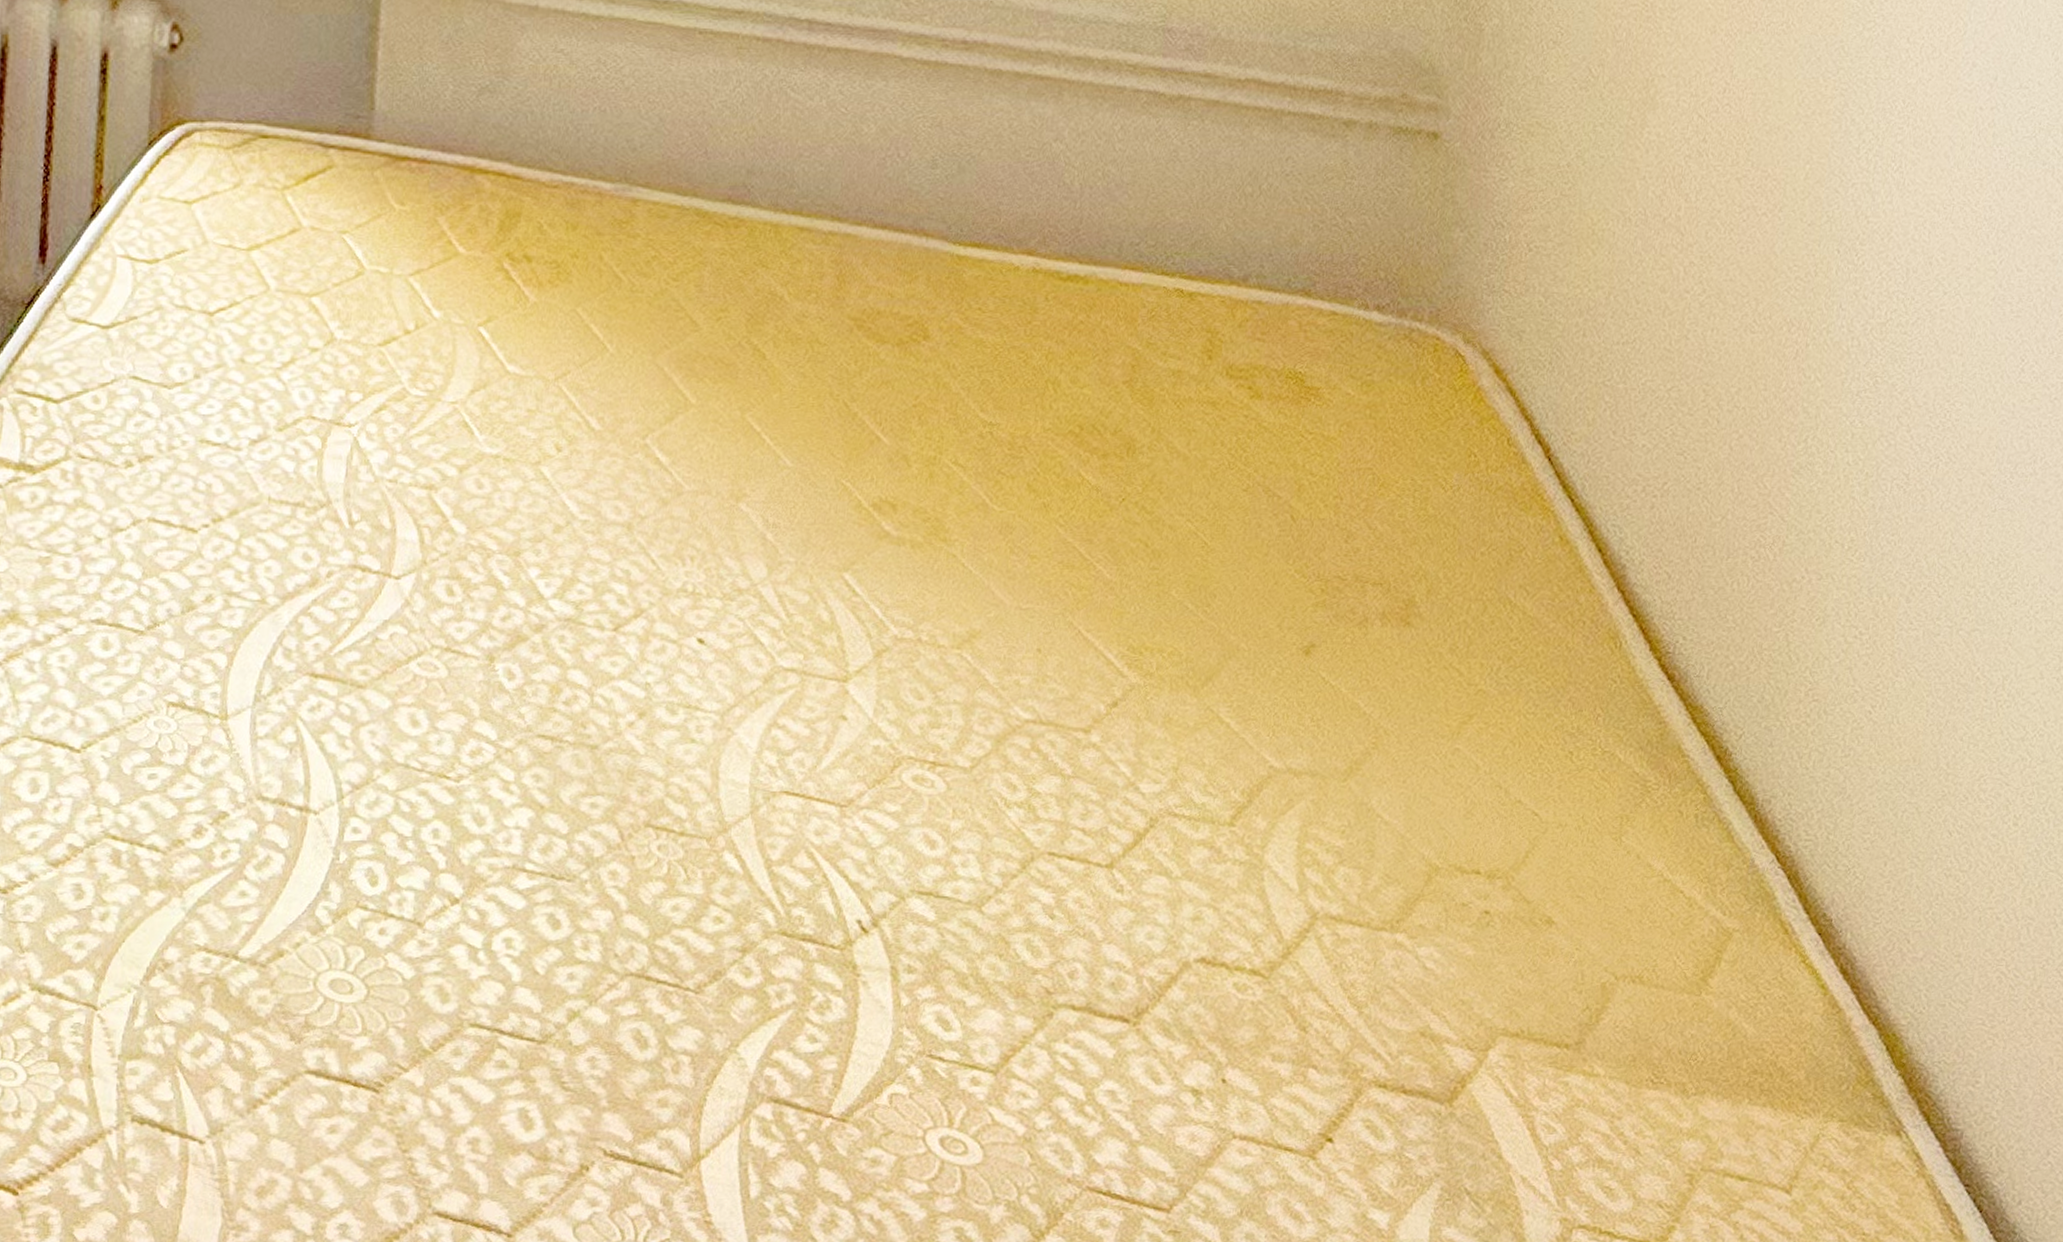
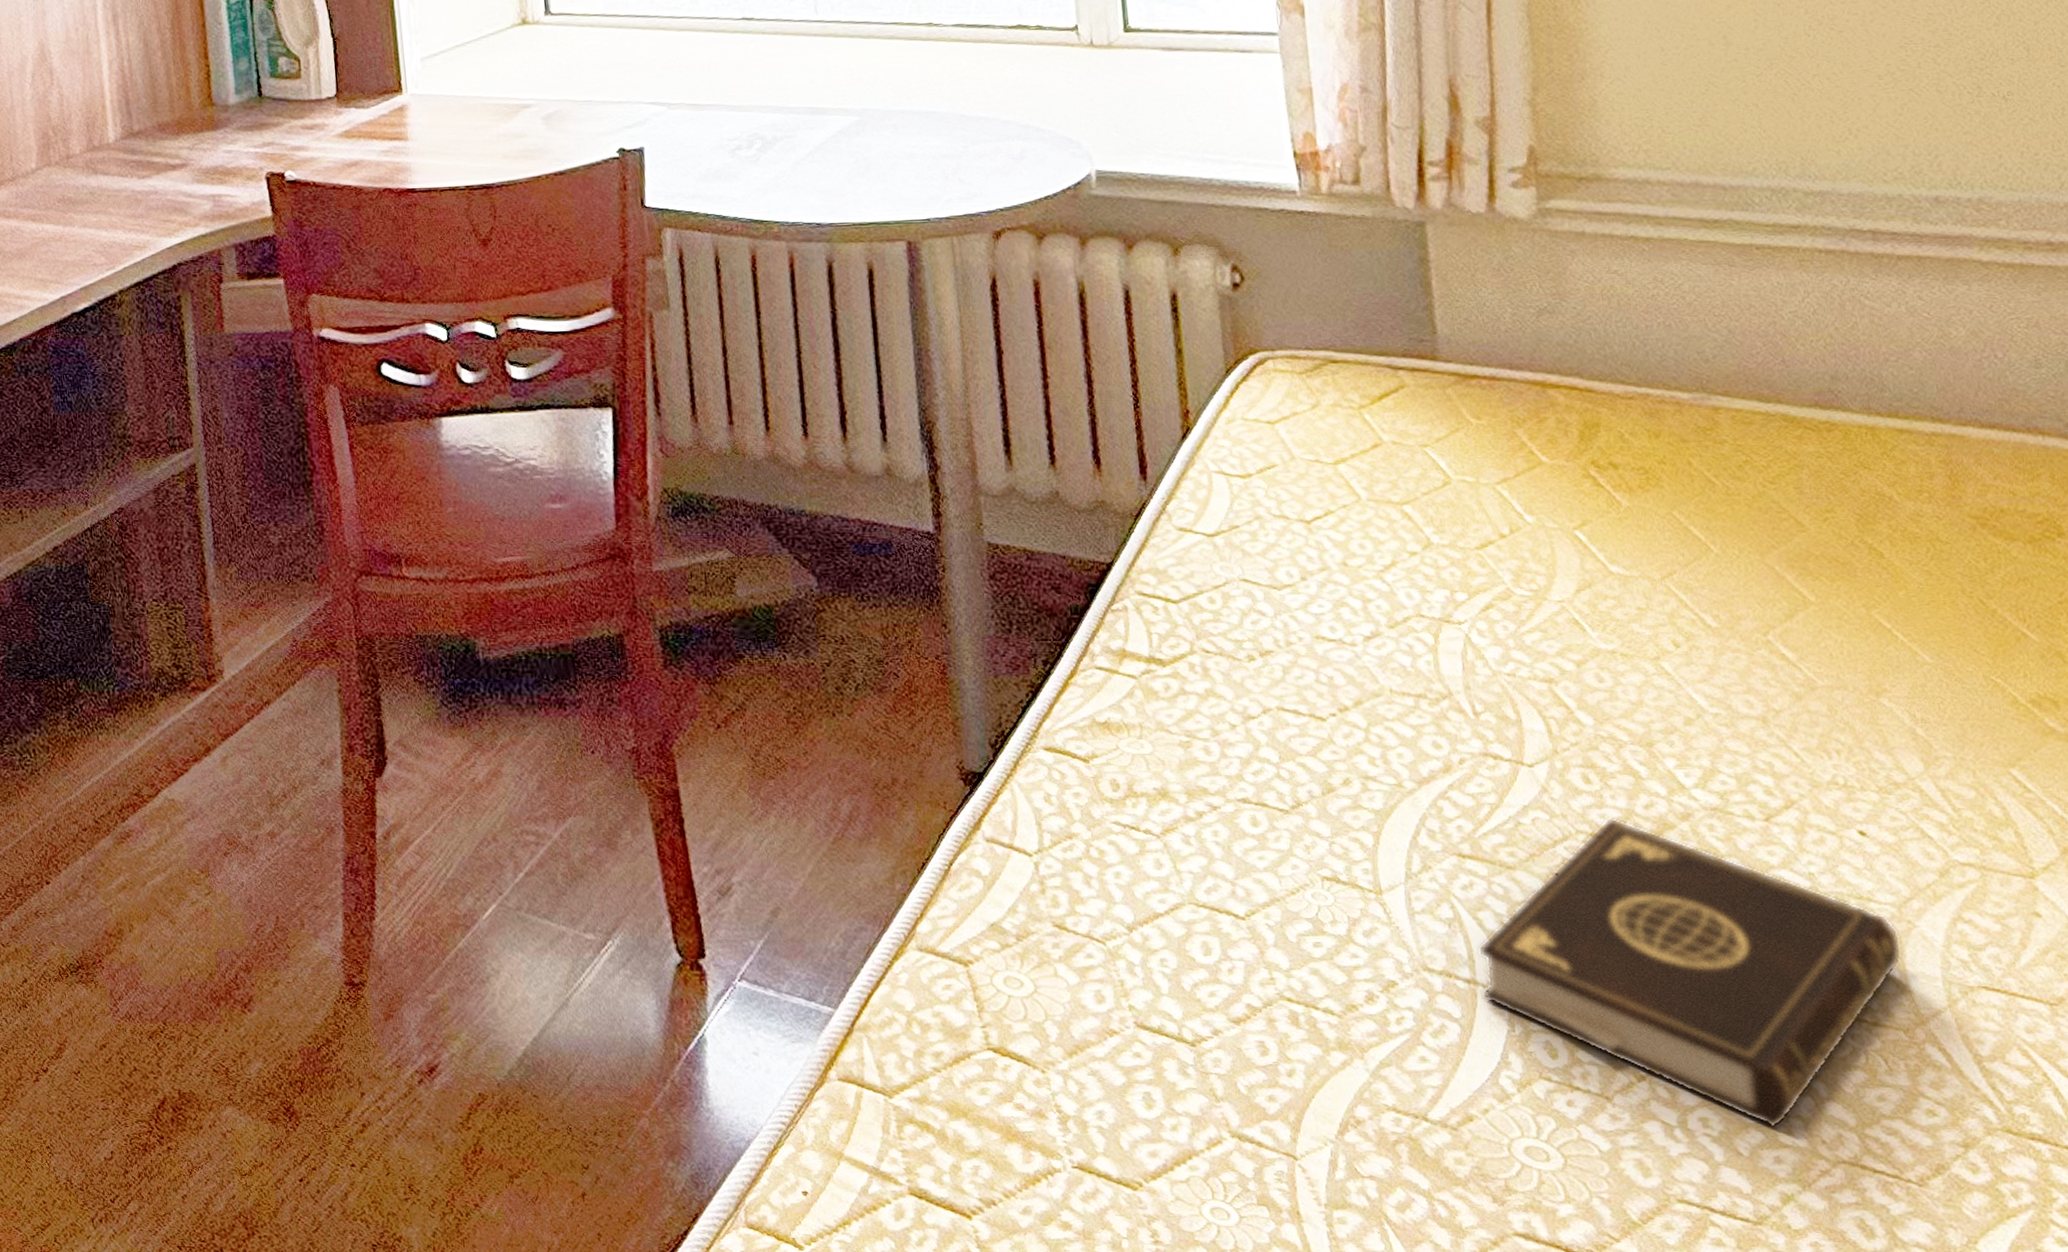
book: none [312,631,719,946] -> present [1477,818,1903,1129]

